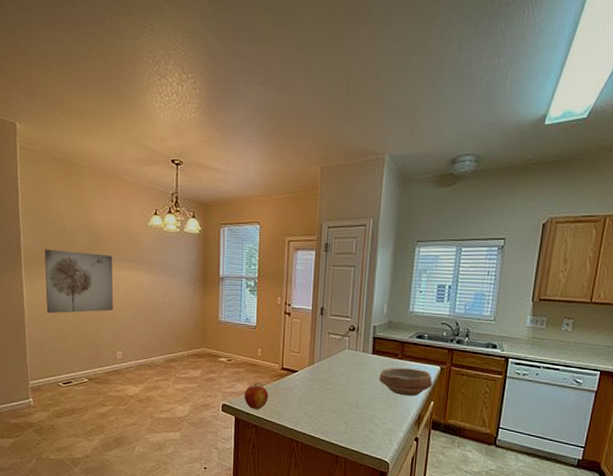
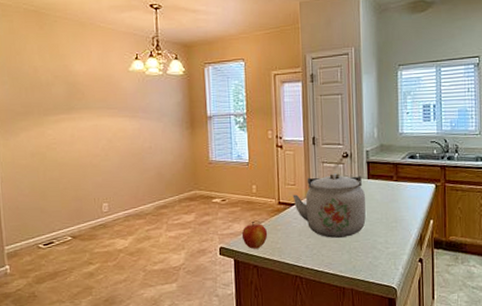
wall art: present [44,249,113,314] -> none [18,103,96,171]
kettle: none [296,344,369,409] -> present [292,172,366,238]
bowl: present [378,368,433,397] -> none [376,189,430,218]

